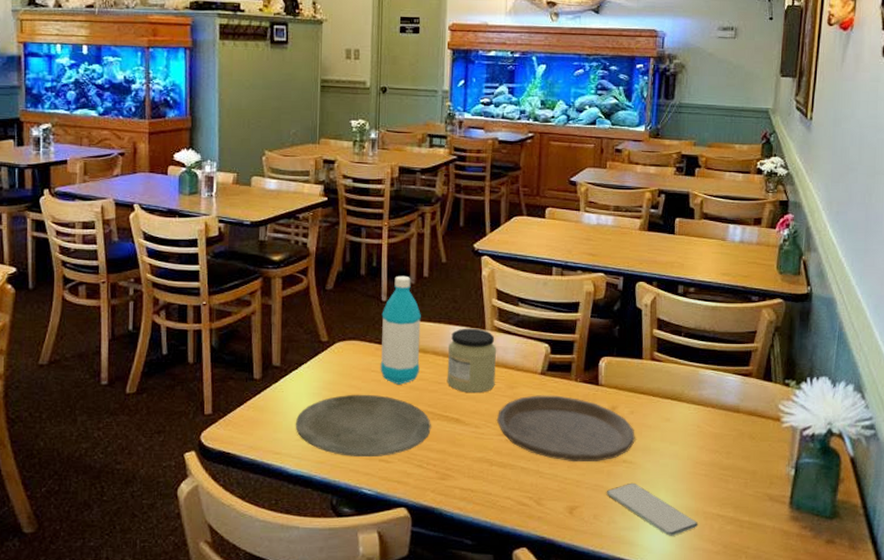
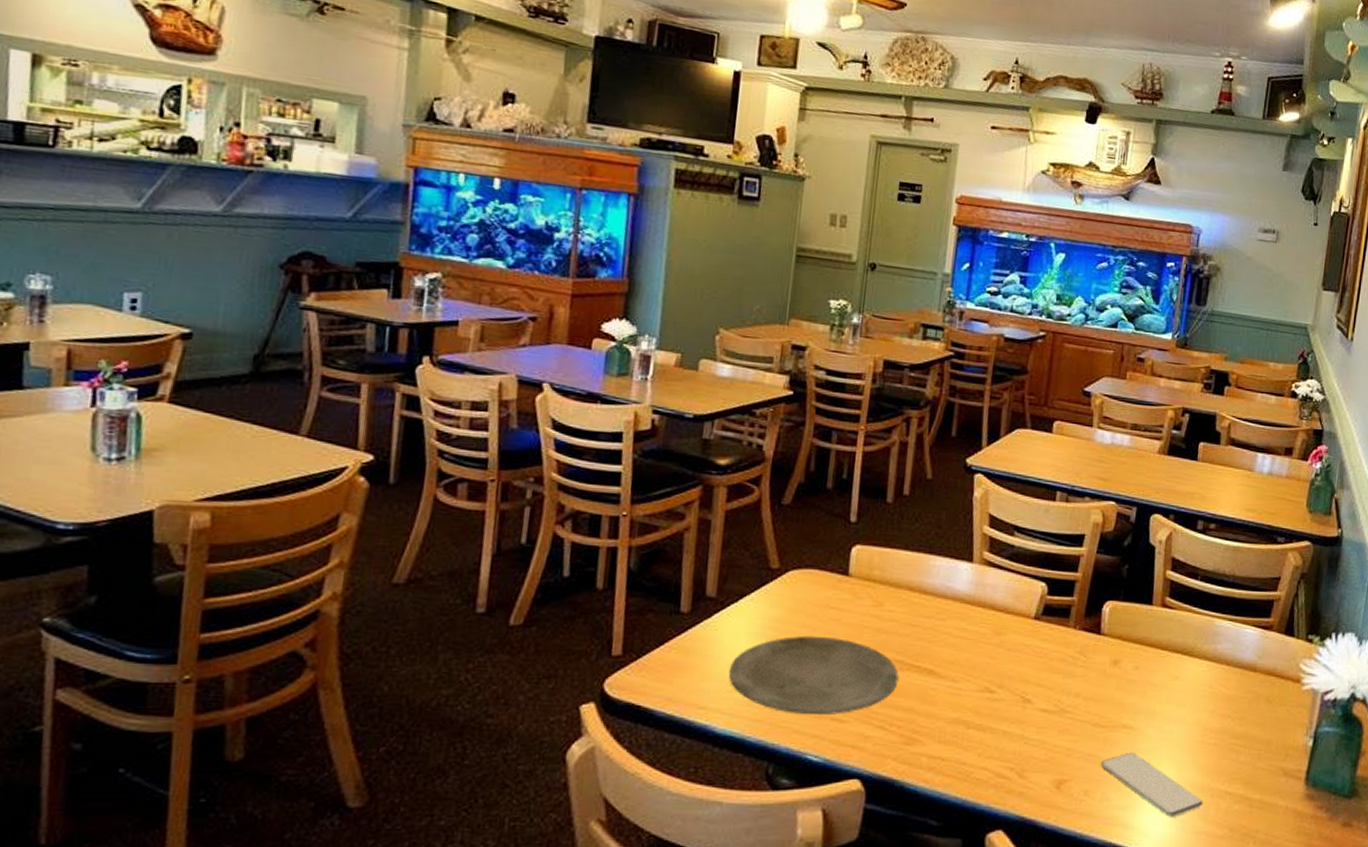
water bottle: present [380,275,421,385] -> none [841,491,897,626]
jar: present [446,328,497,393] -> none [921,559,985,640]
plate: present [496,395,635,462] -> none [978,644,1139,727]

